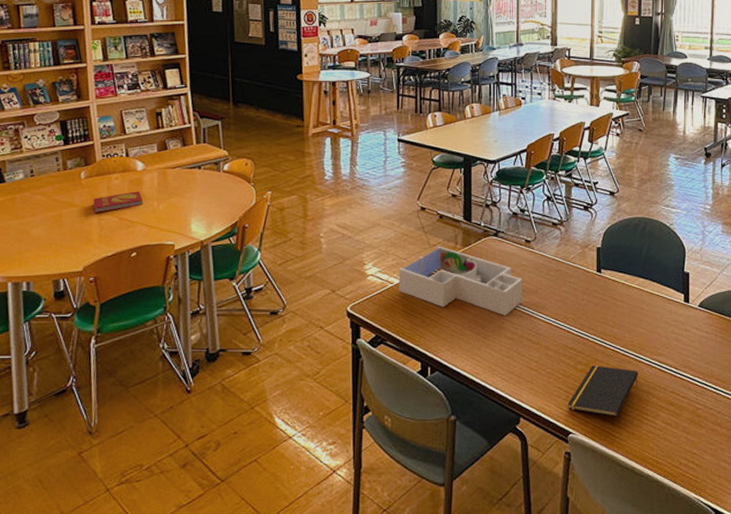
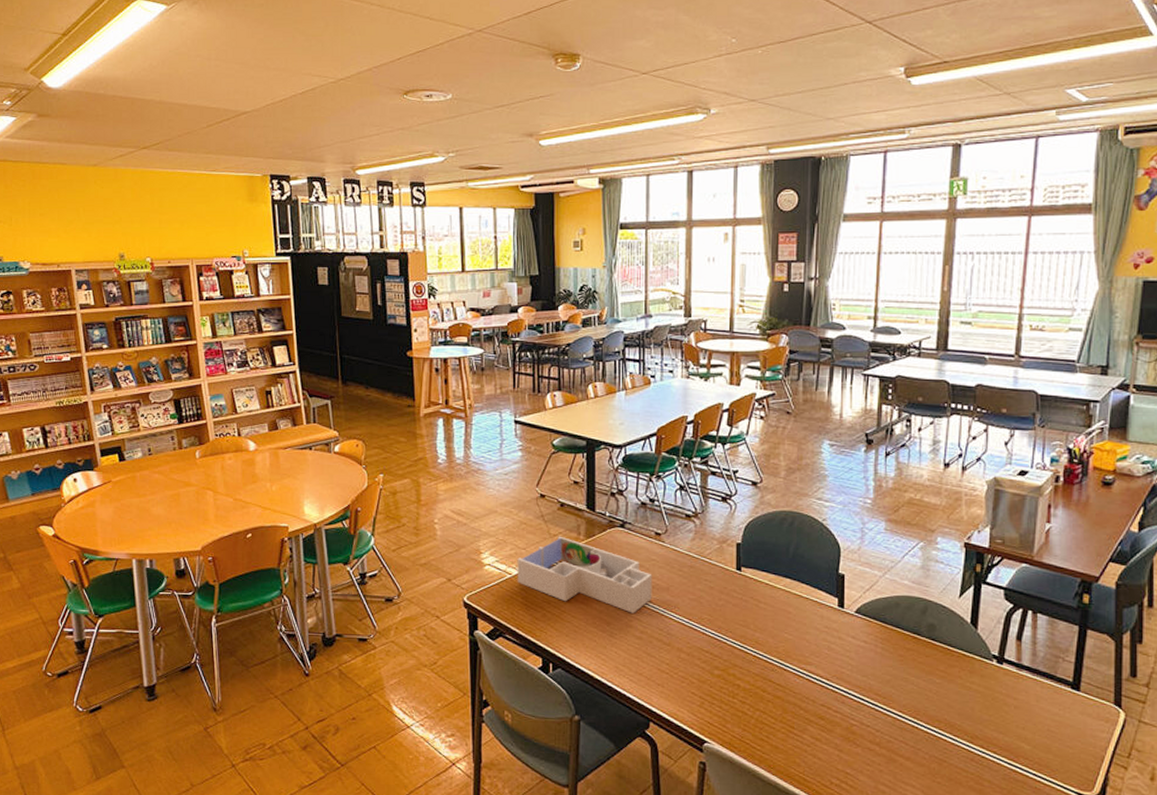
book: present [93,191,143,213] -> none [208,472,257,493]
notepad: present [567,365,639,417] -> none [702,671,784,728]

